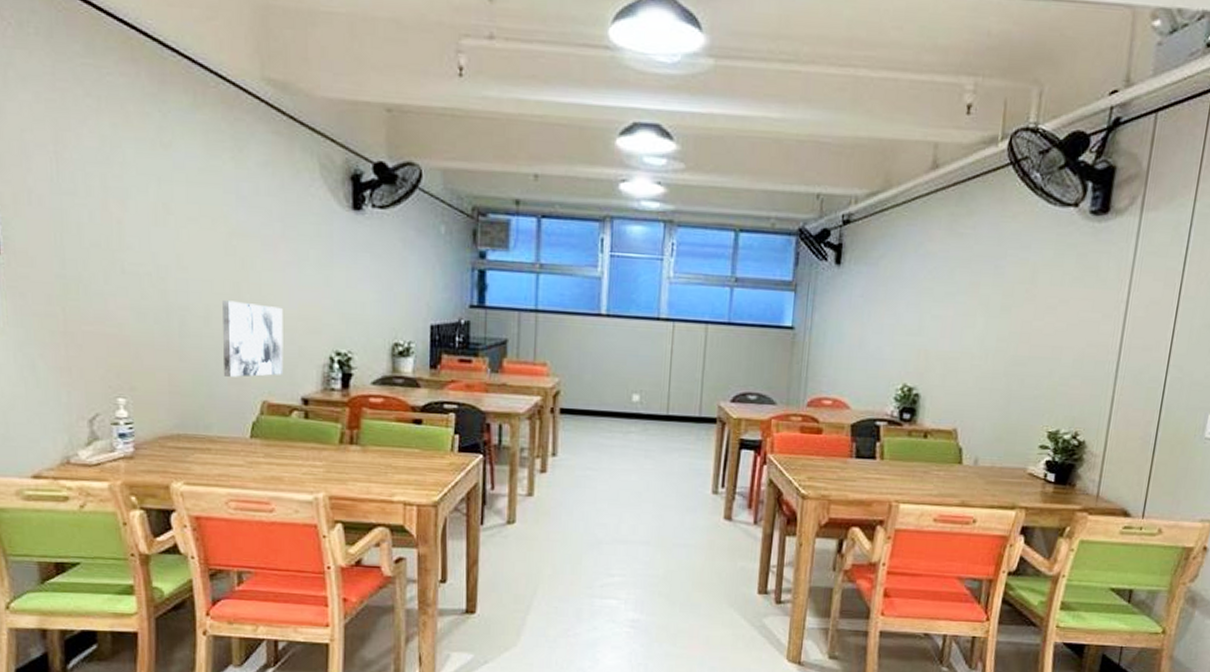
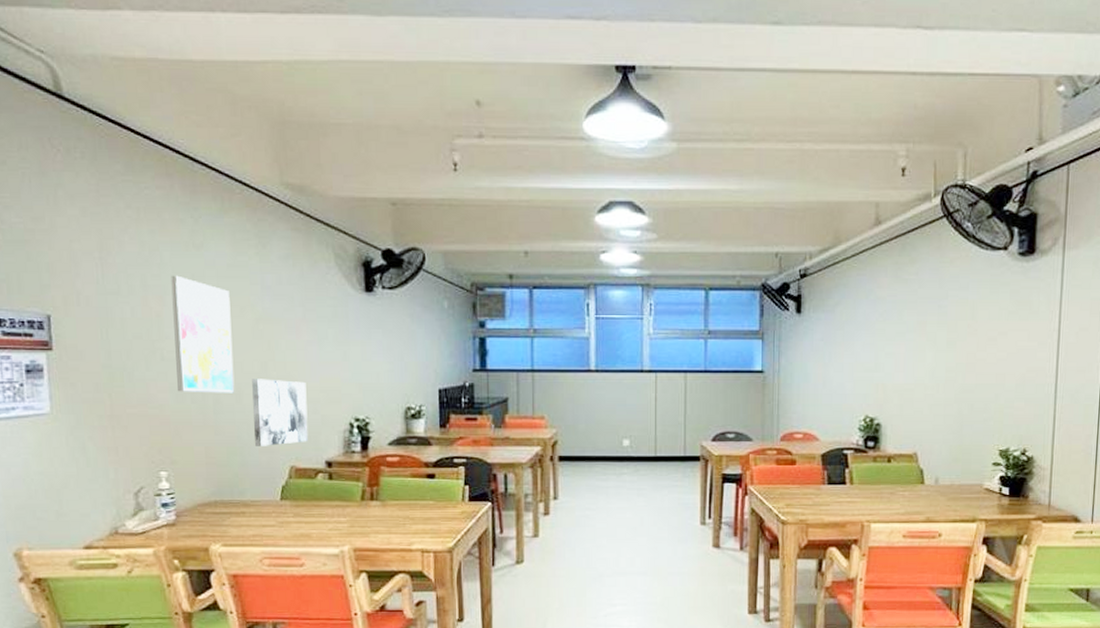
wall art: none [134,177,203,316] -> present [171,275,235,393]

